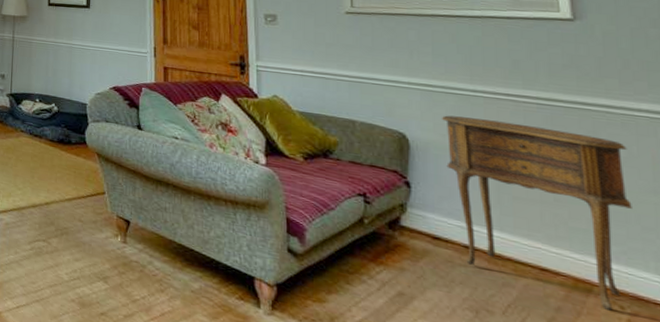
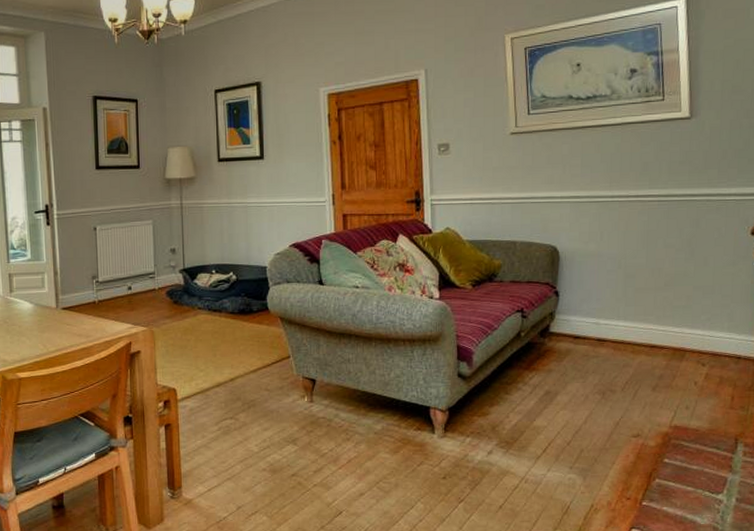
side table: present [441,115,632,311] -> none [585,221,719,369]

